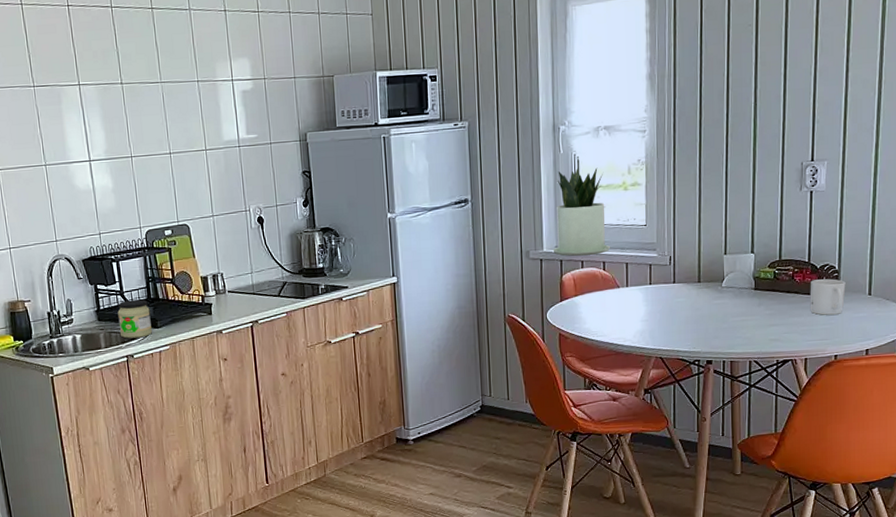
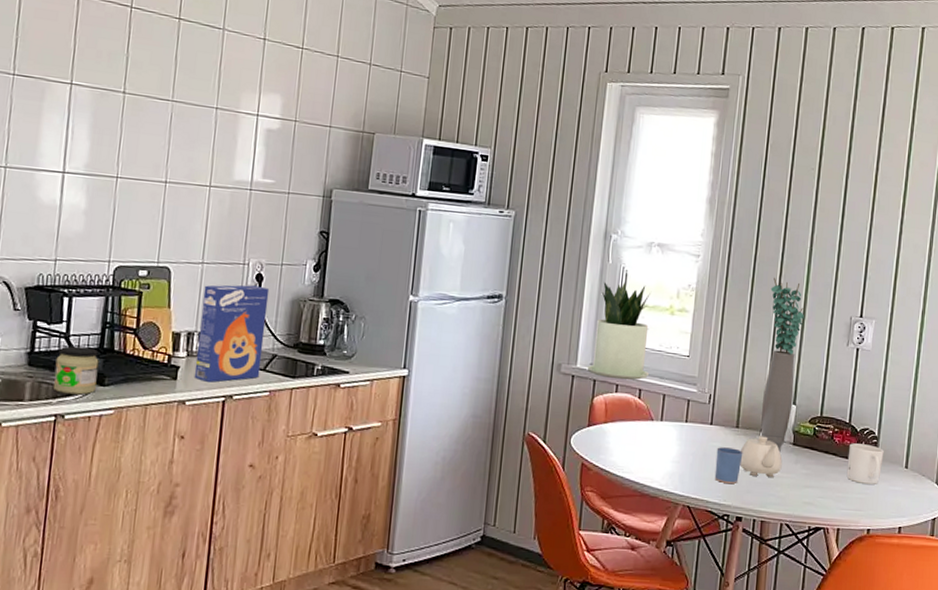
cereal box: none [218,227,276,313] -> present [194,285,270,382]
mug: none [682,301,707,333] -> present [714,447,743,484]
teapot: none [704,286,746,323] -> present [740,436,783,477]
vase: none [718,138,756,298] -> present [760,277,805,452]

